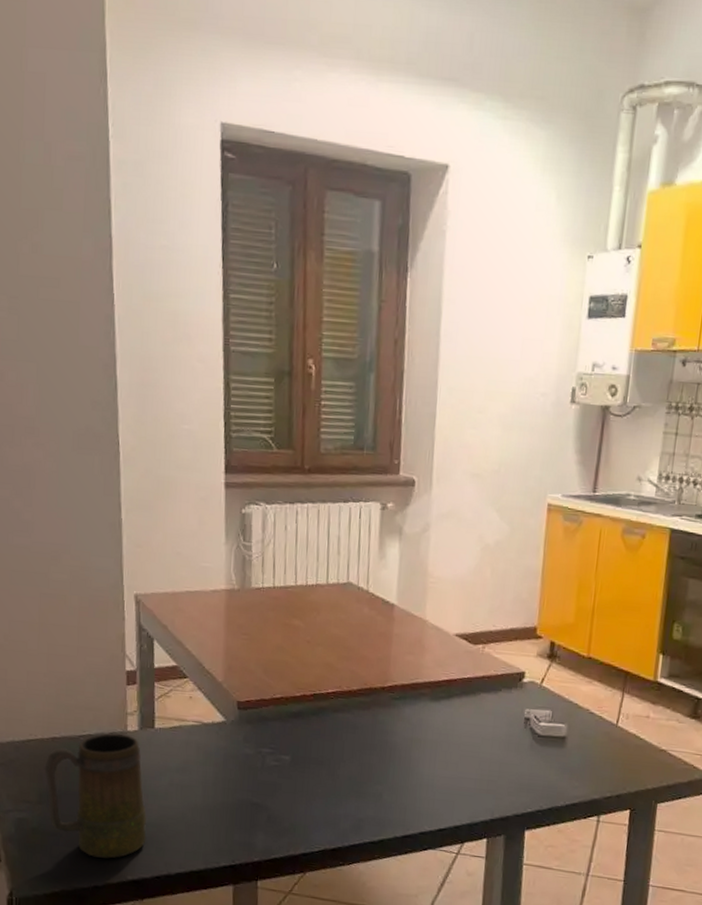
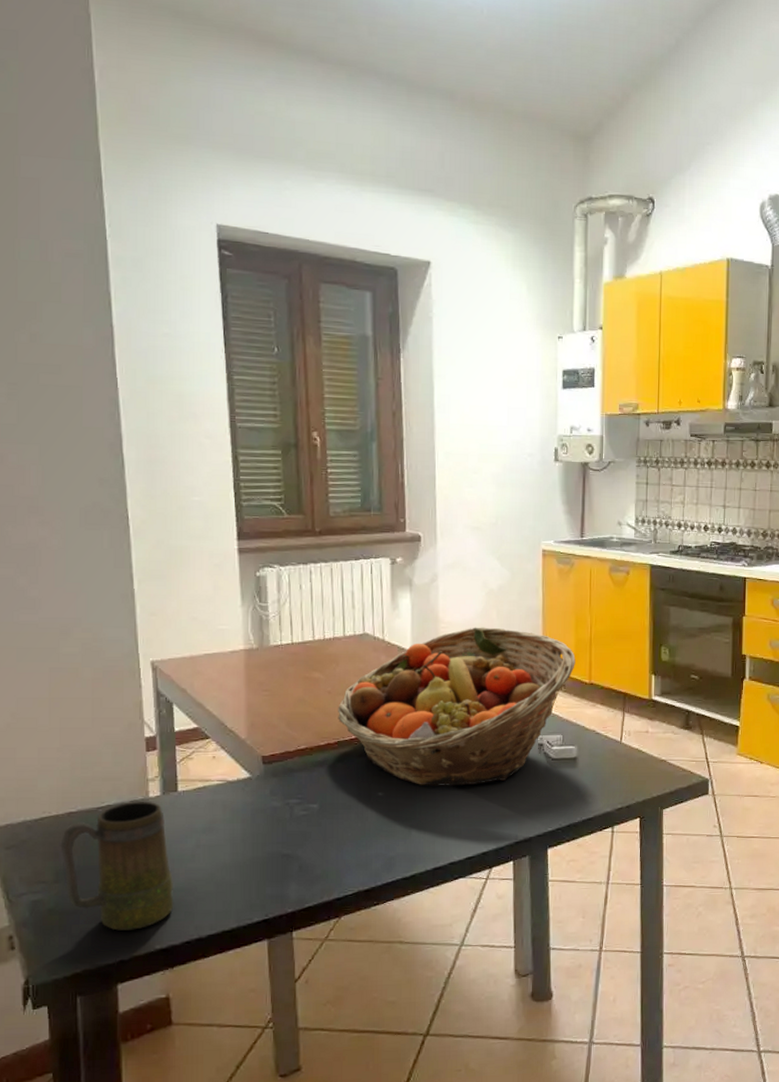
fruit basket: none [315,584,575,755] -> present [338,627,576,786]

